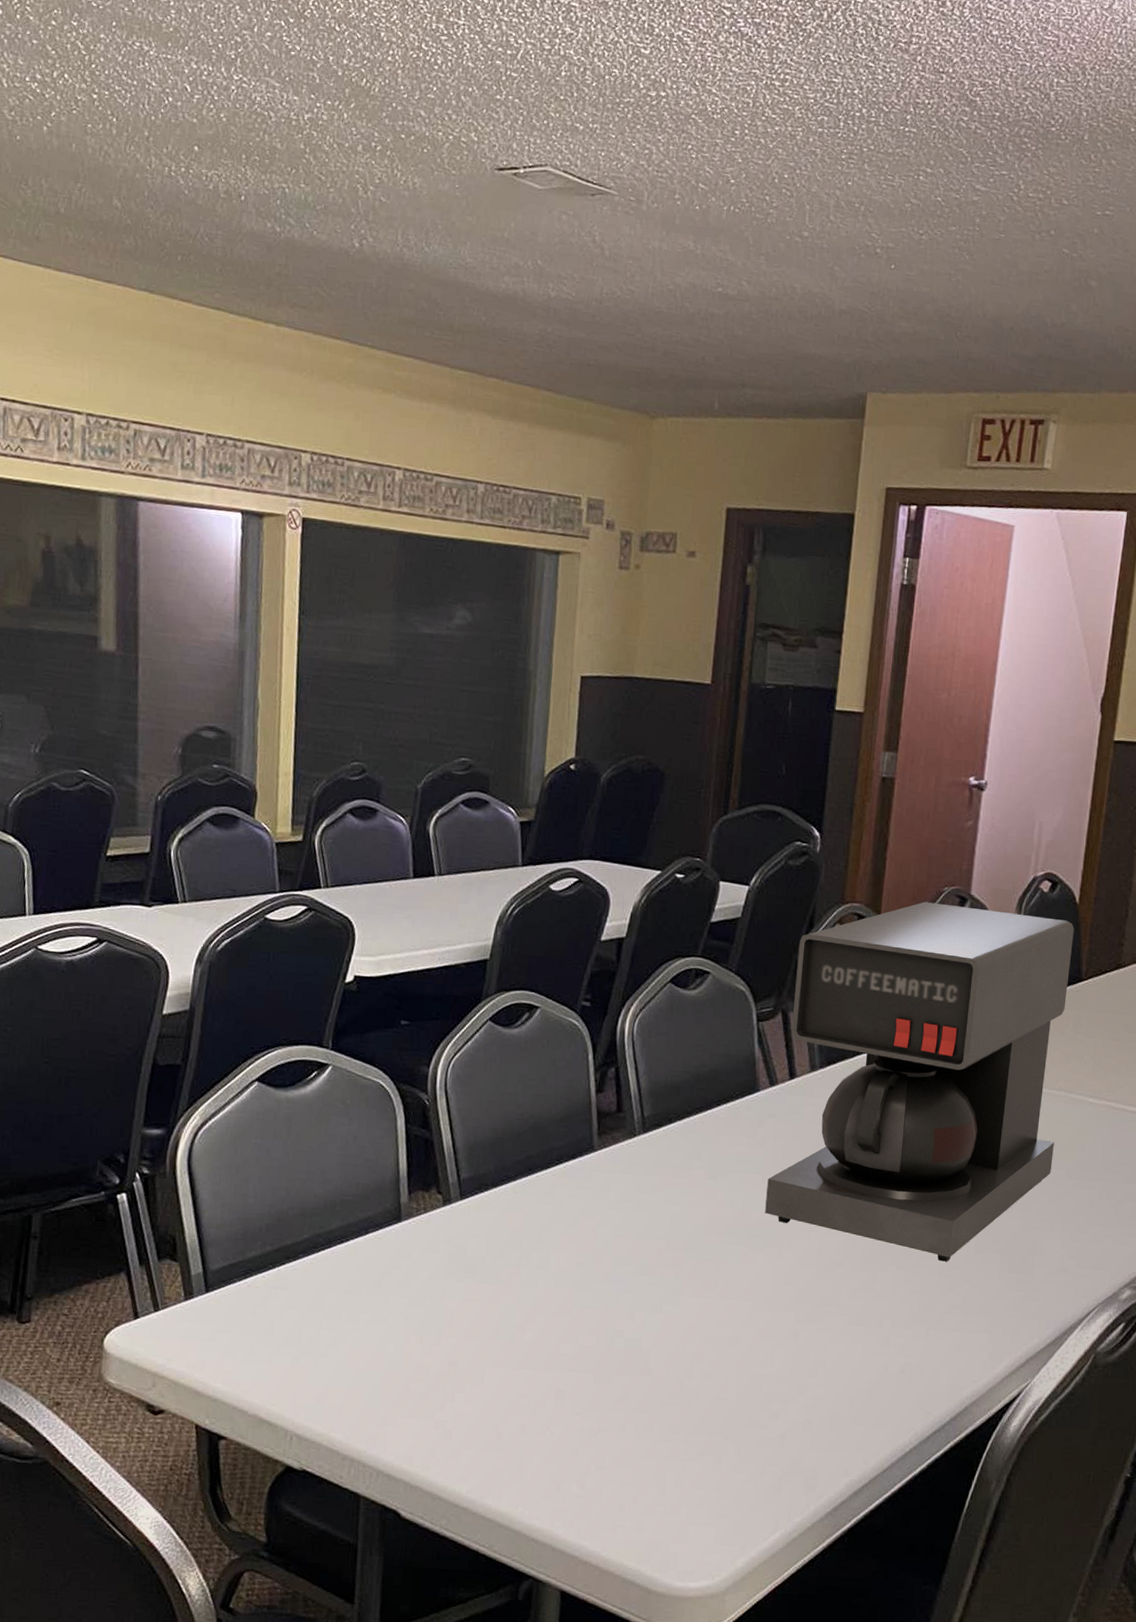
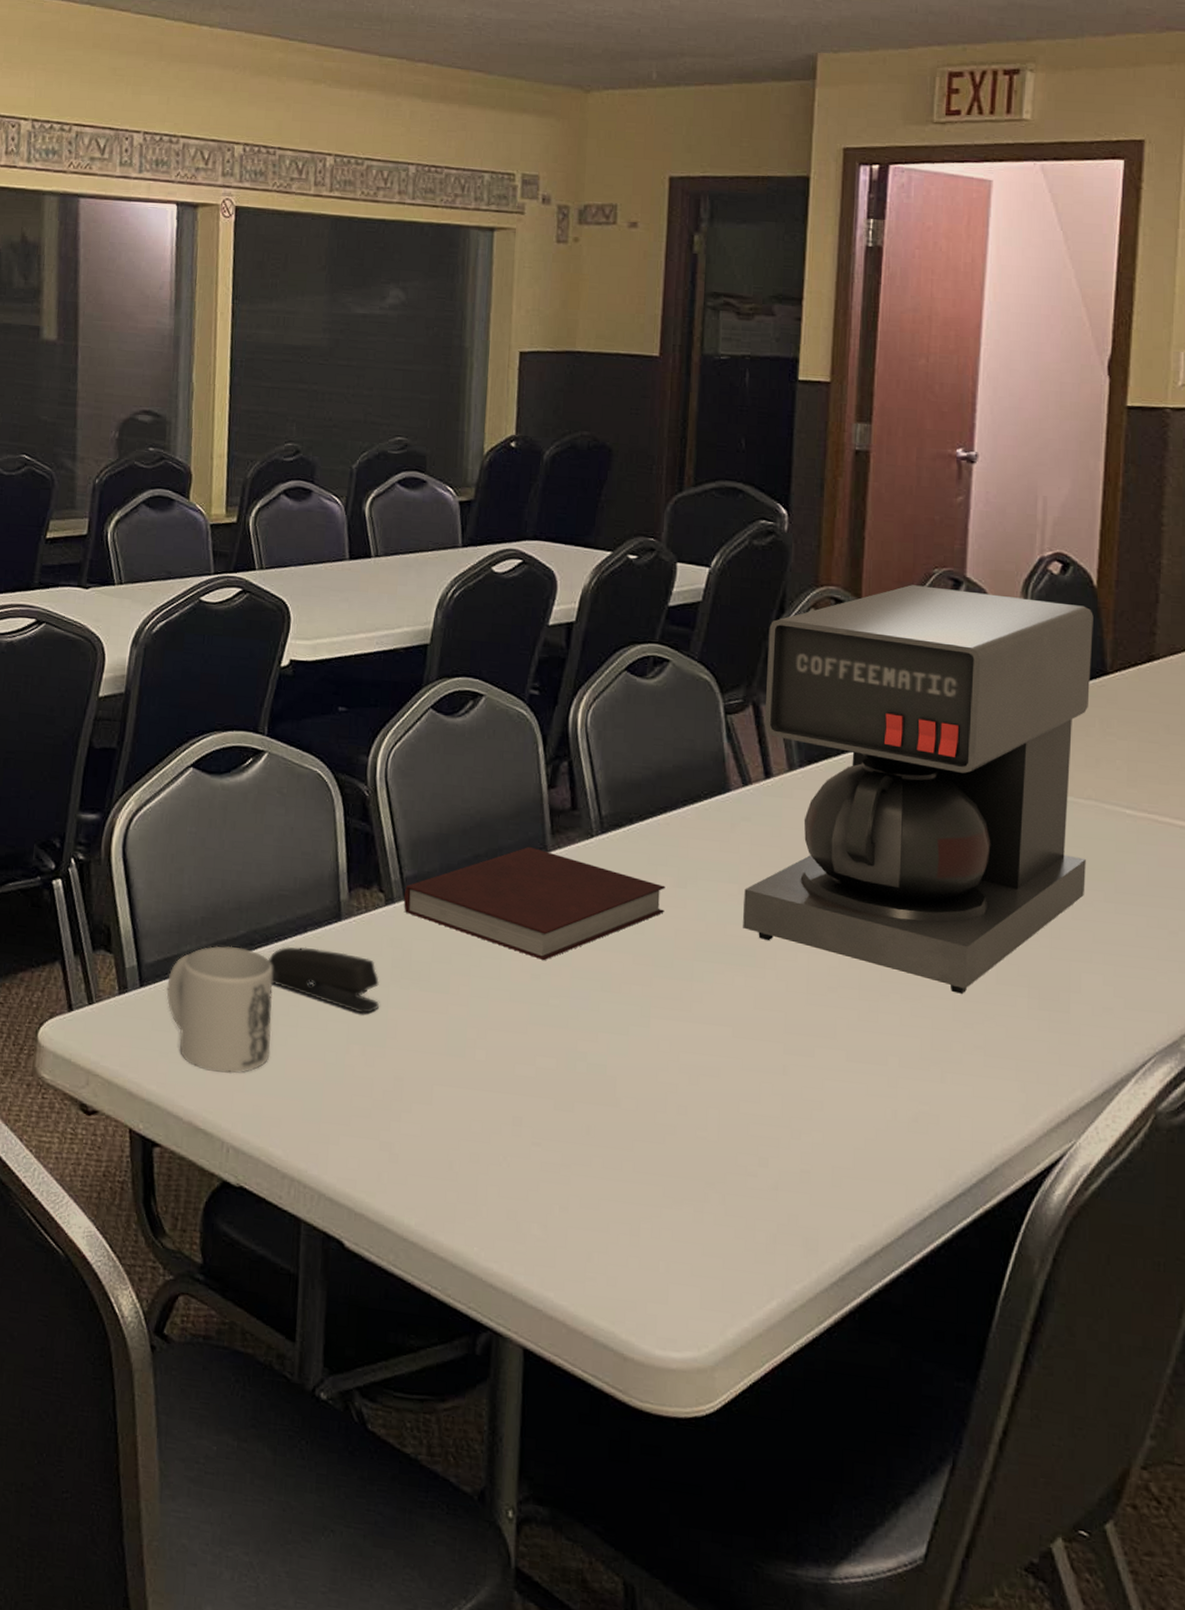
mug: none [231,1250,336,1368] -> present [166,945,273,1074]
stapler: none [331,1247,436,1307] -> present [269,946,379,1014]
notebook: none [460,1146,699,1250] -> present [404,846,665,961]

